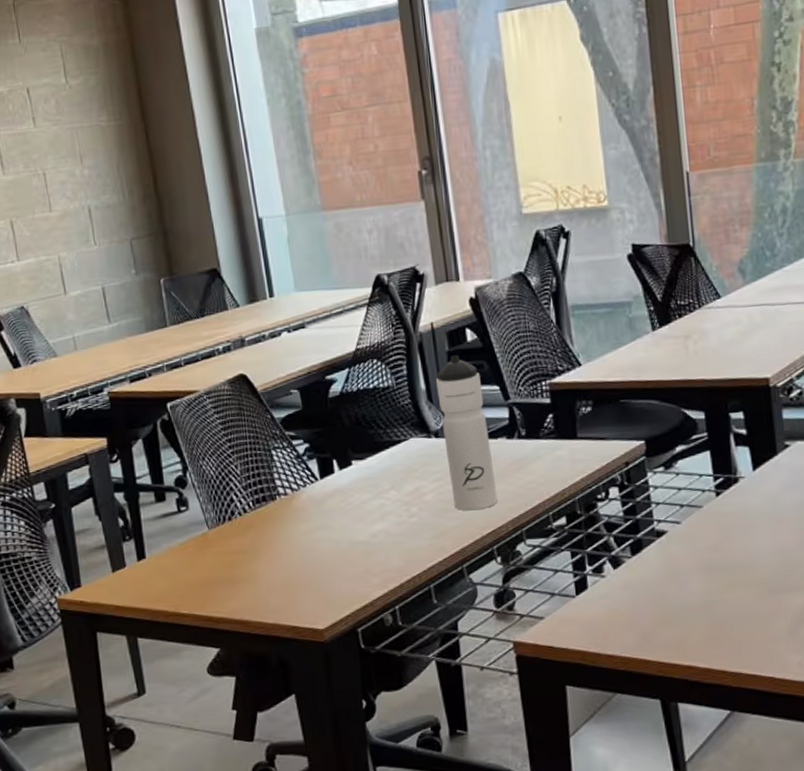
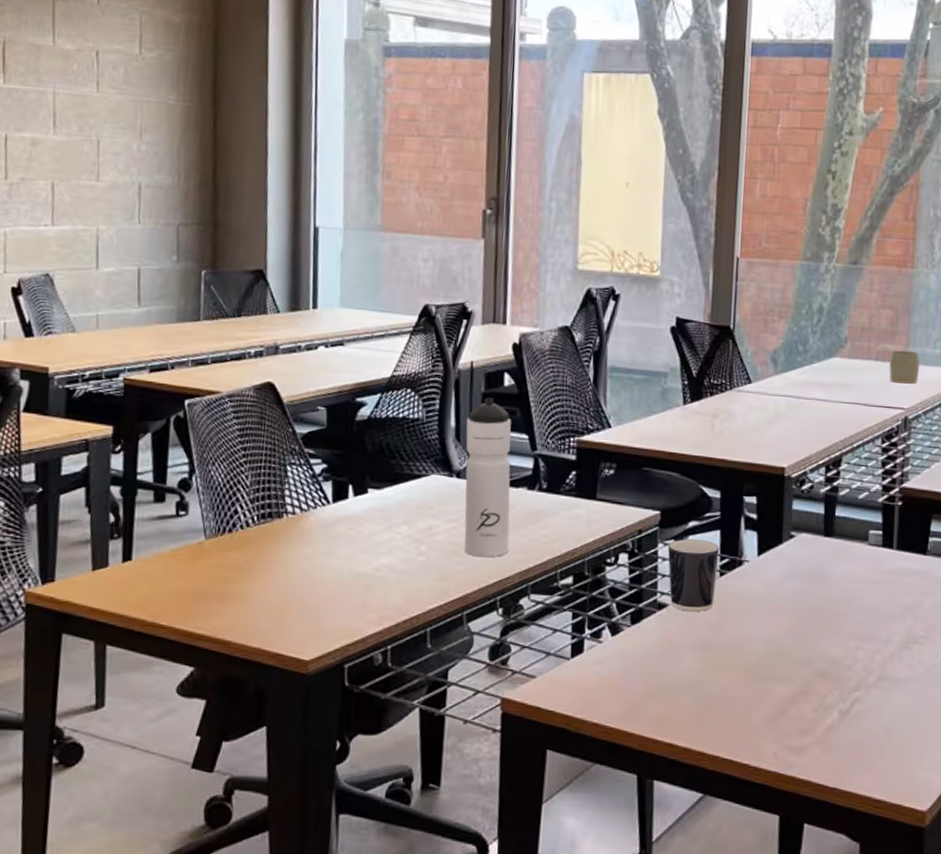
mug: none [658,462,714,536] -> present [668,538,720,612]

